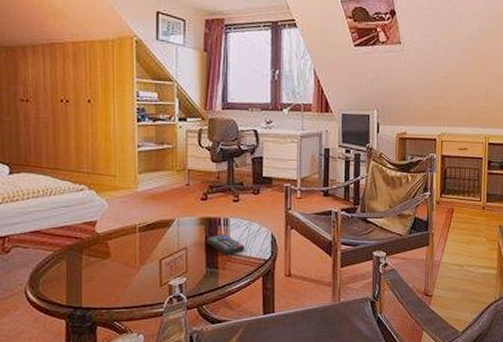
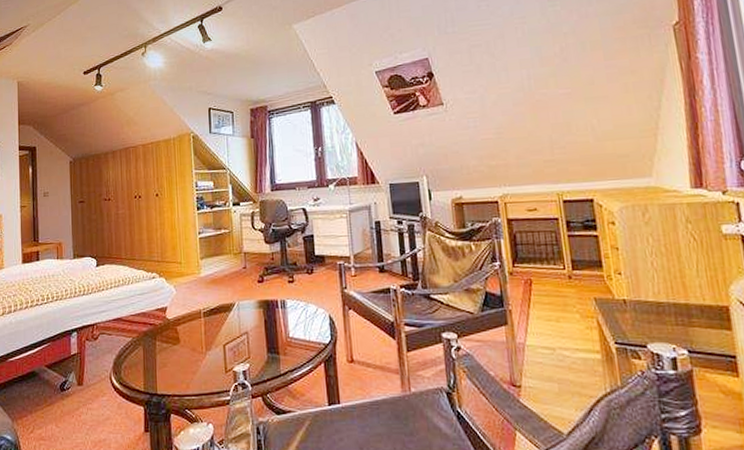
remote control: present [206,234,245,256] -> none [266,317,304,341]

